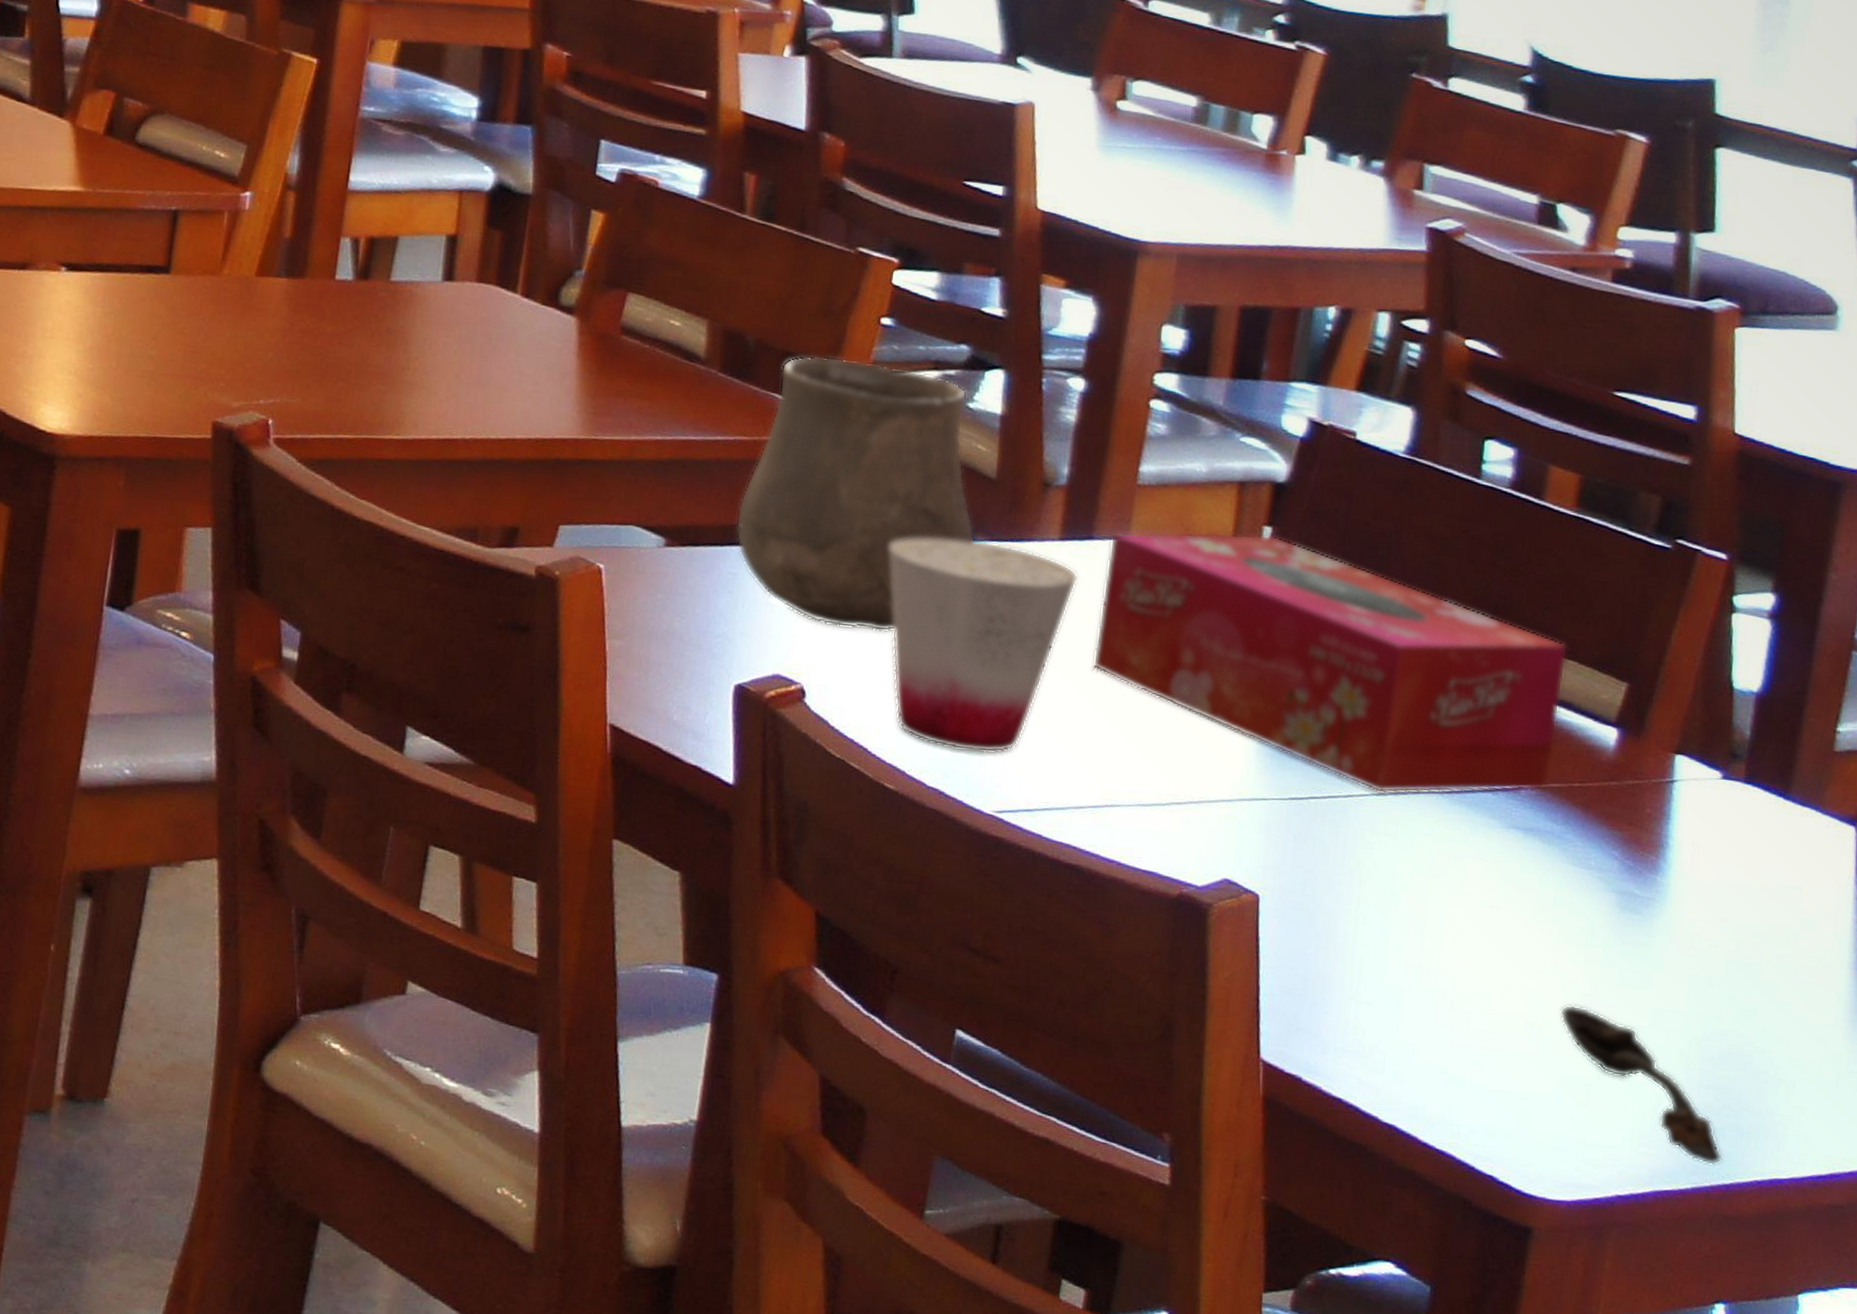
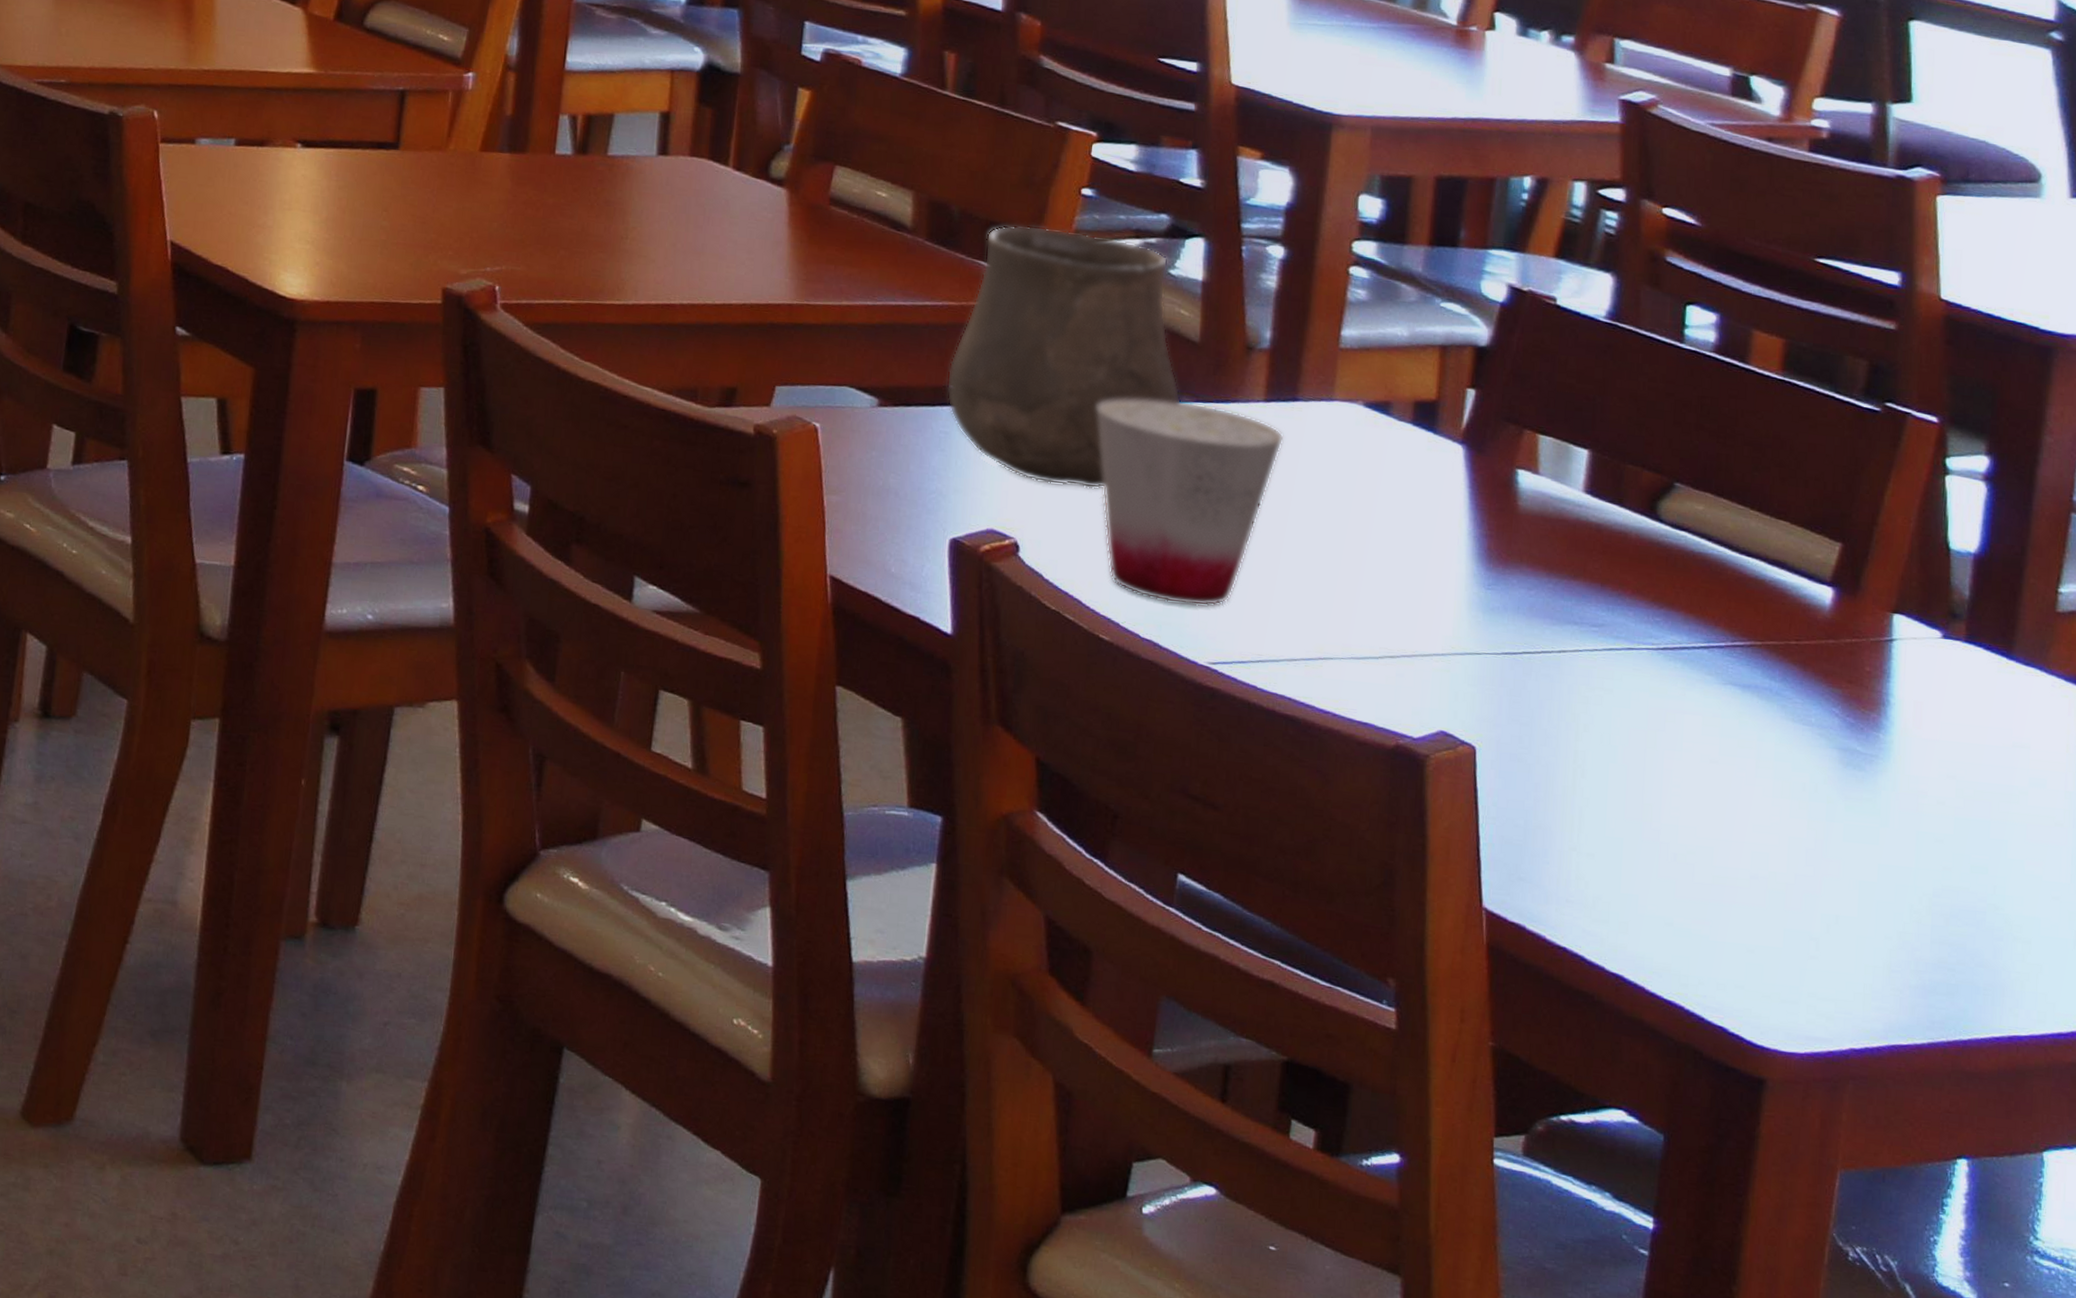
tissue box: present [1093,532,1569,794] -> none [1301,394,1779,650]
spoon: present [1560,1004,1723,1166] -> none [1785,859,1959,1022]

